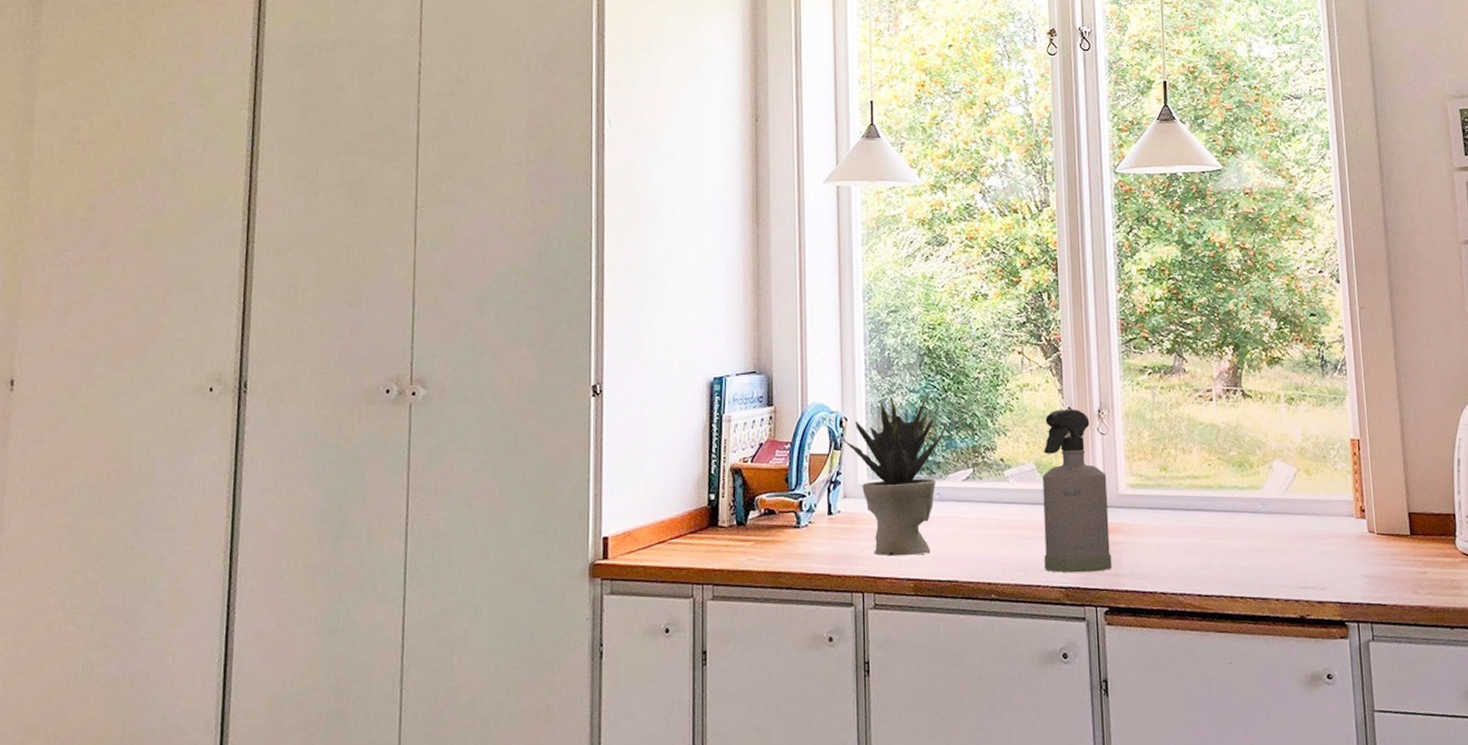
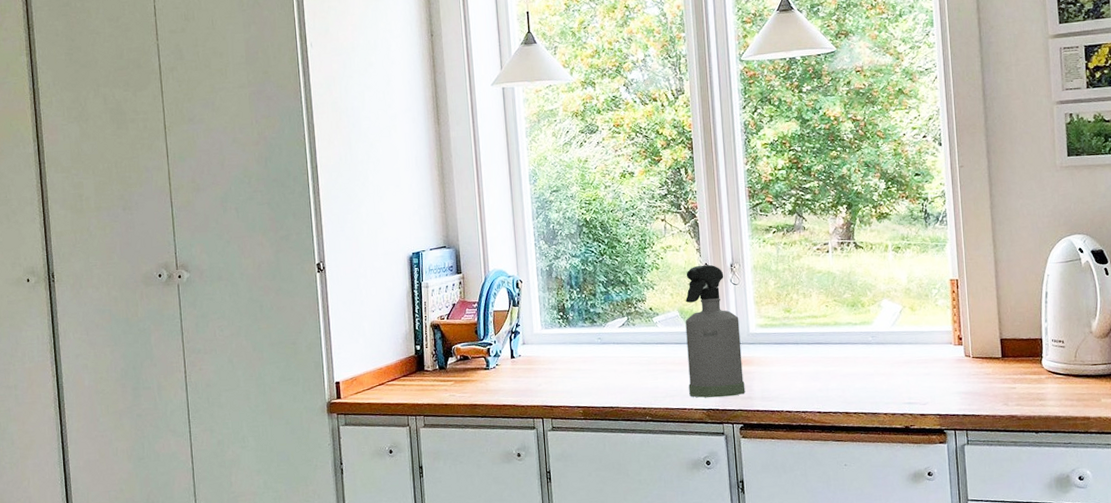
potted plant: present [841,396,947,557] -> none [518,259,604,389]

